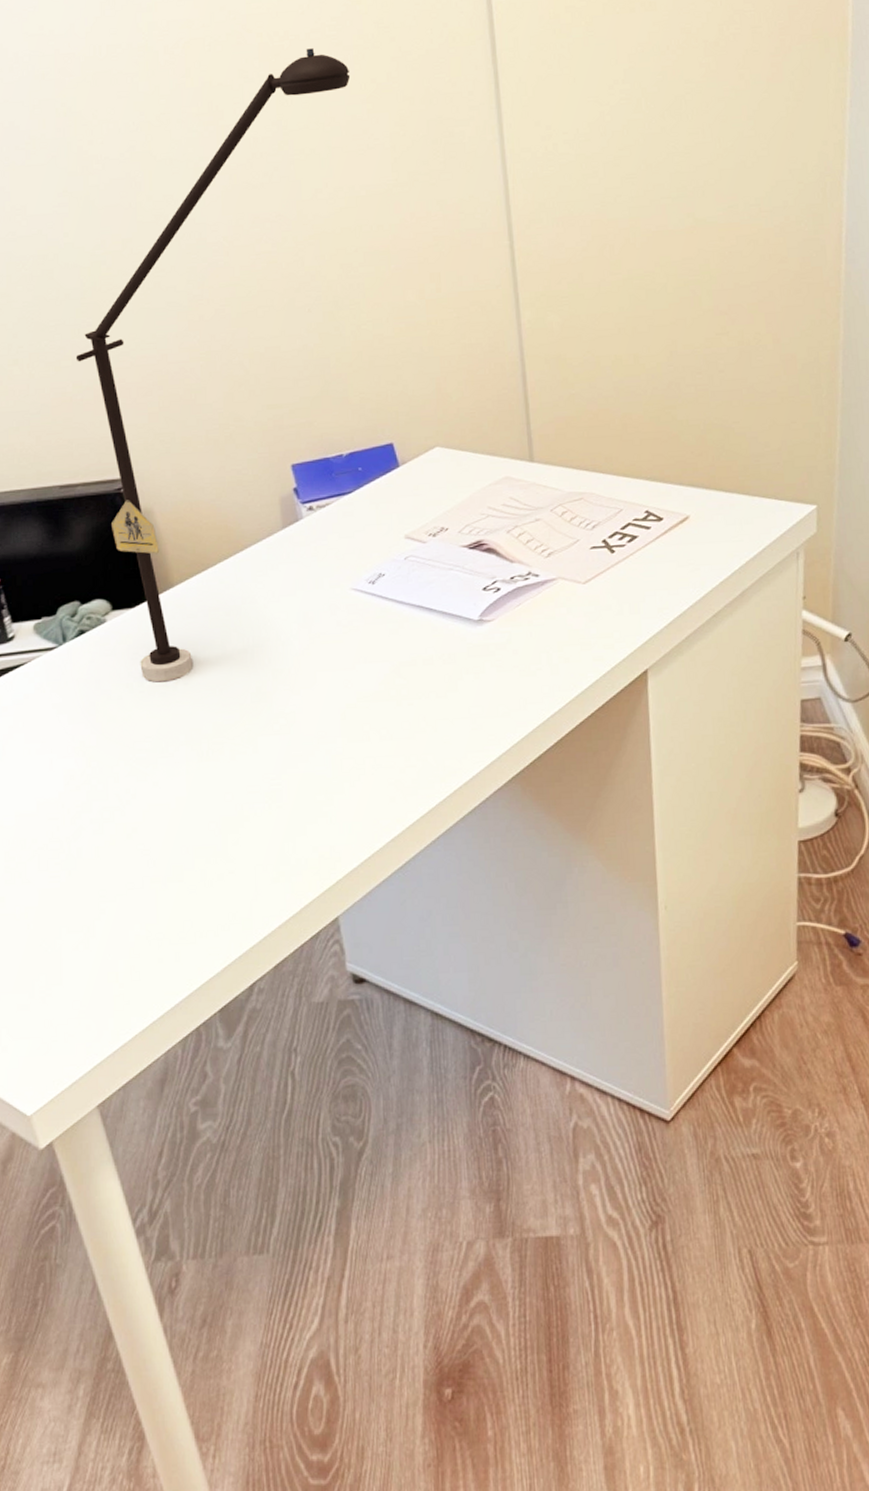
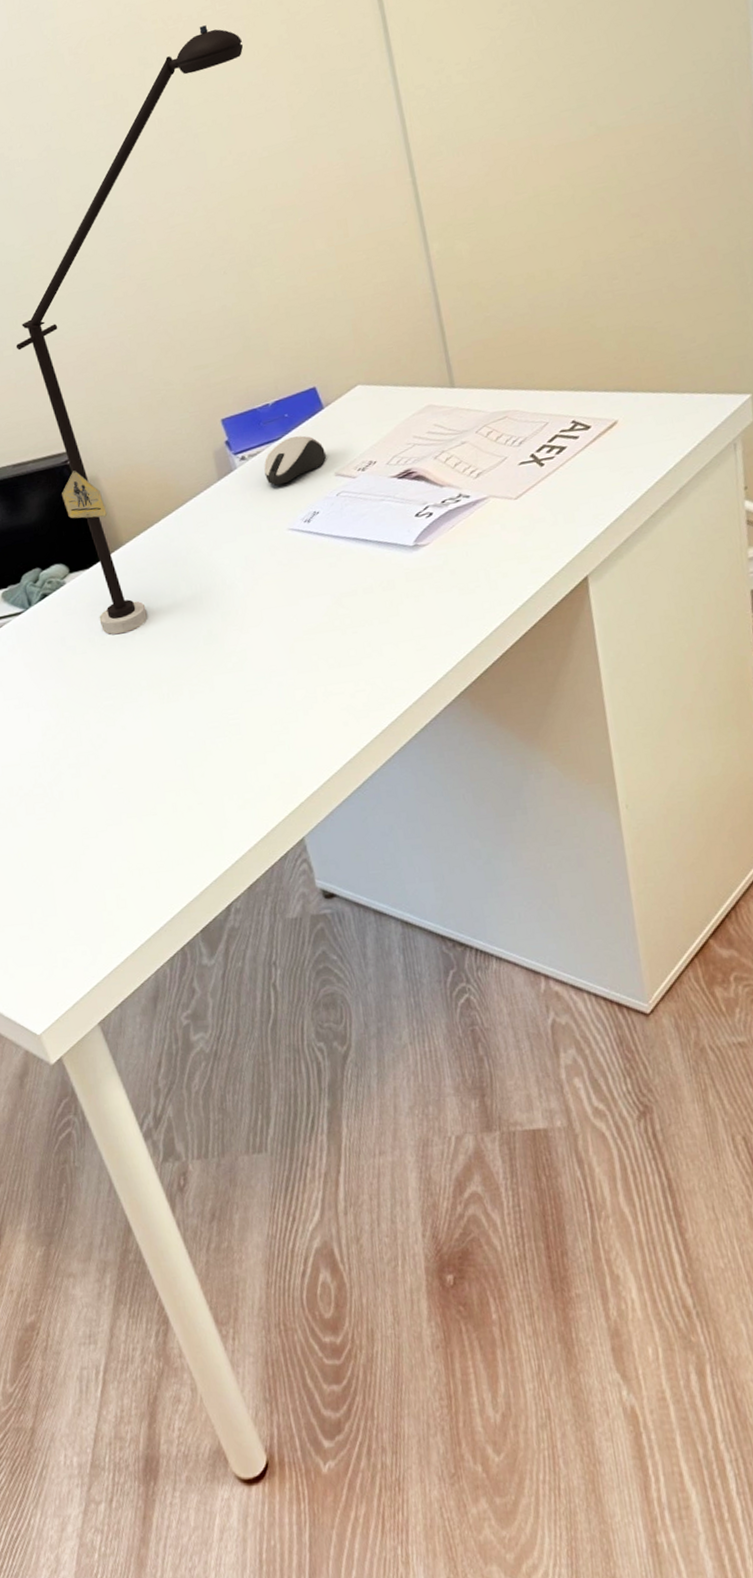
computer mouse: none [332,492,397,541] -> present [264,435,326,486]

